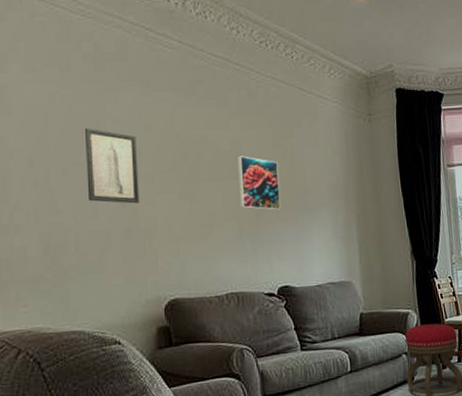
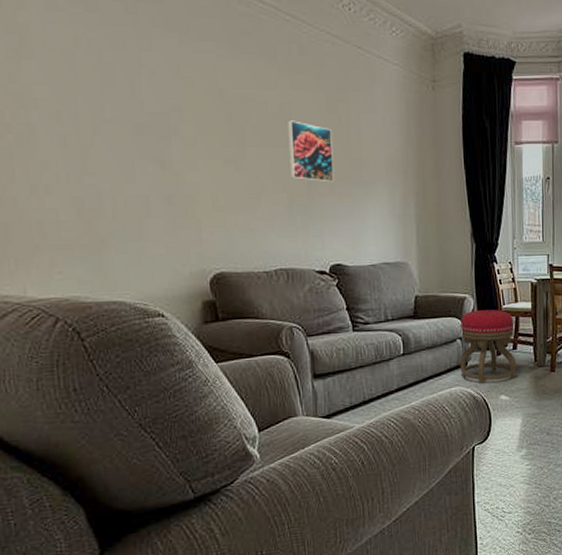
wall art: present [85,128,140,204] -> none [118,79,181,168]

